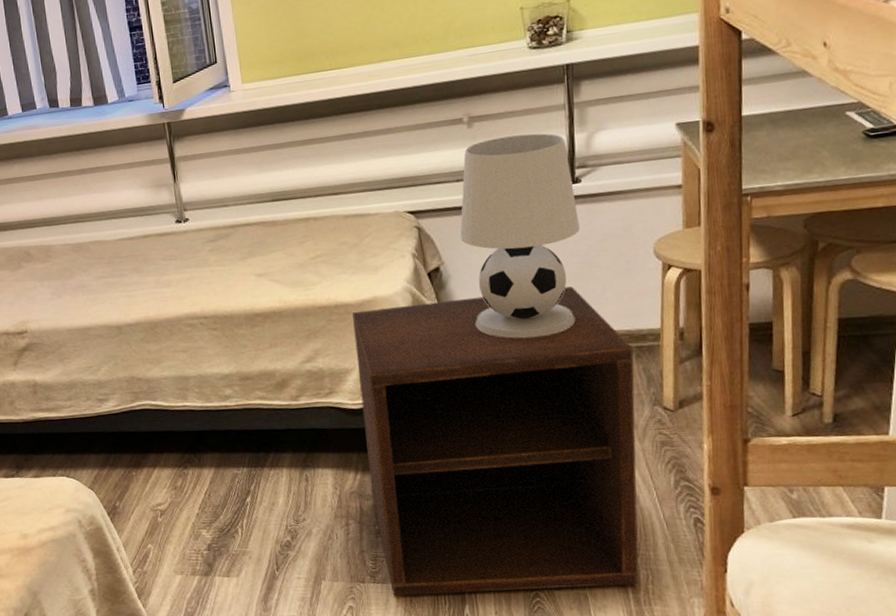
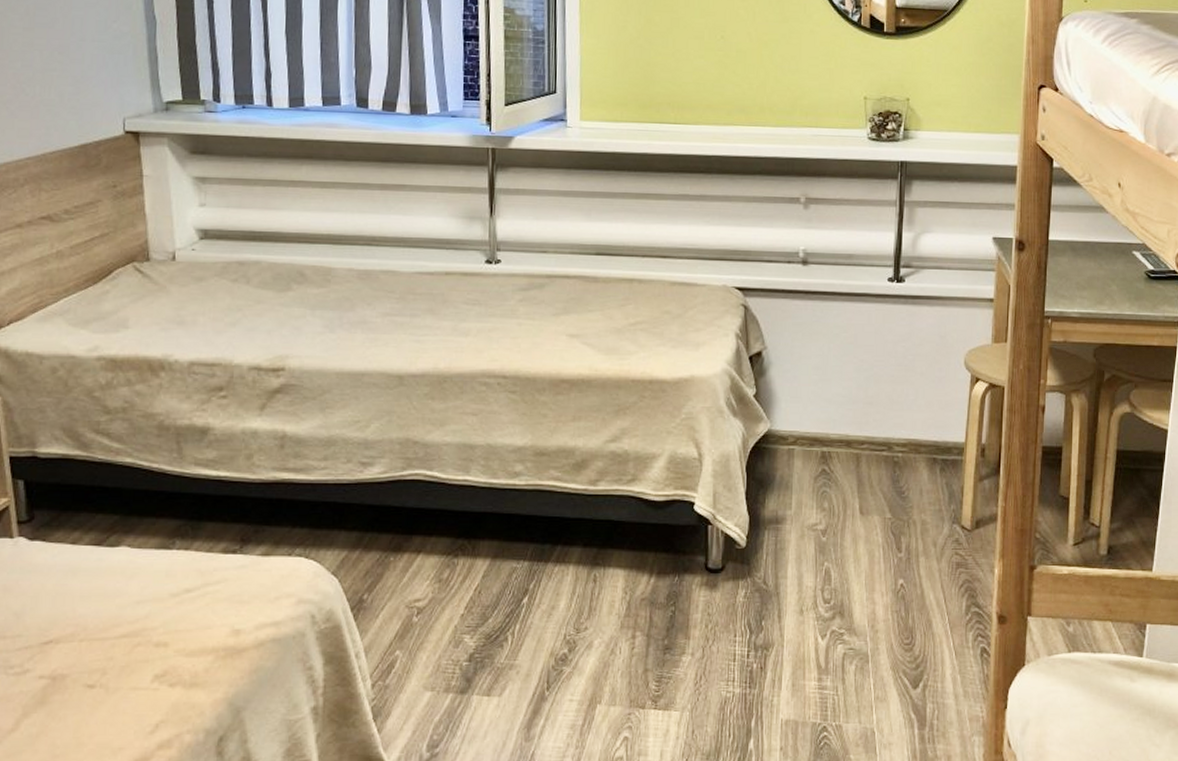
nightstand: present [353,286,639,596] -> none [664,389,938,726]
table lamp: present [460,133,579,339] -> none [785,224,899,439]

